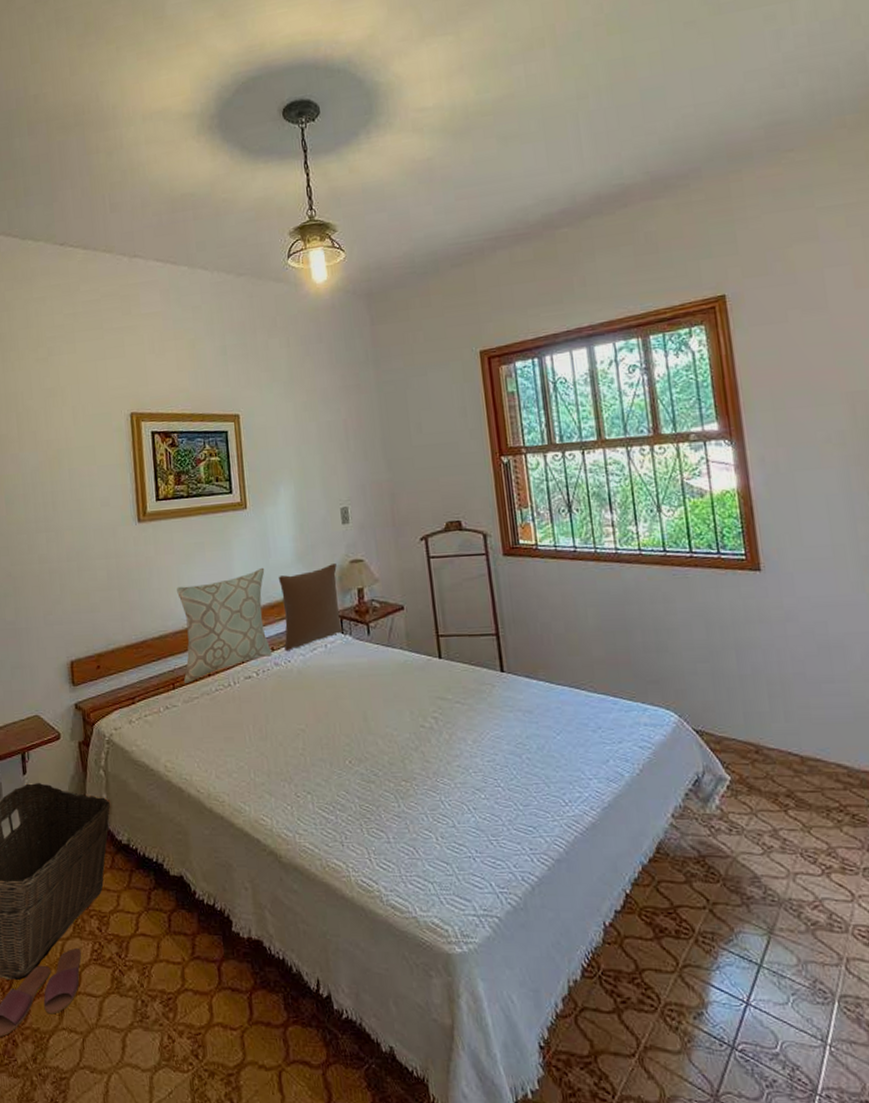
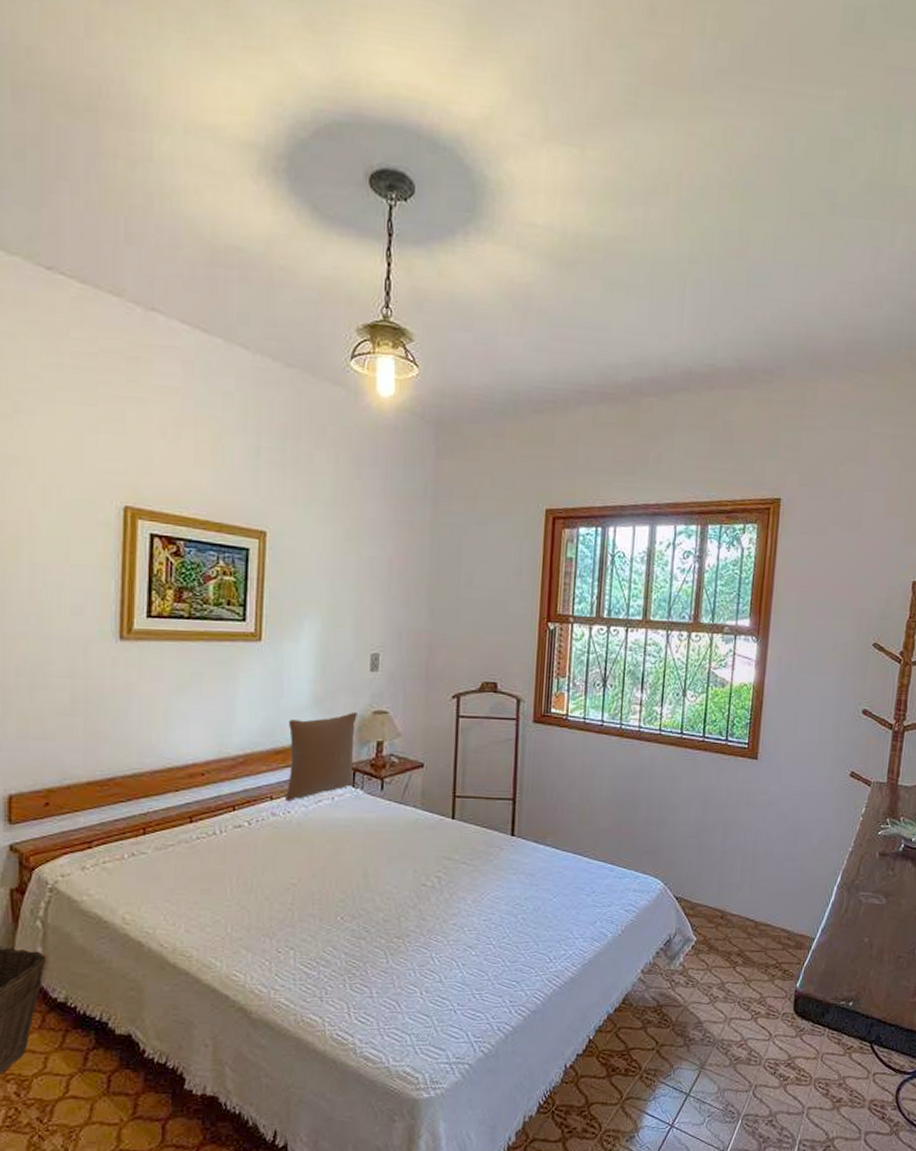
pillow: present [177,567,272,683] -> none [157,708,274,829]

